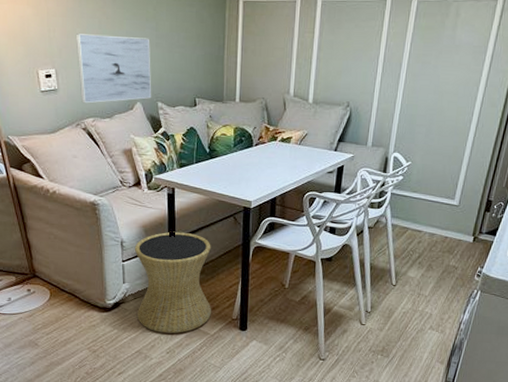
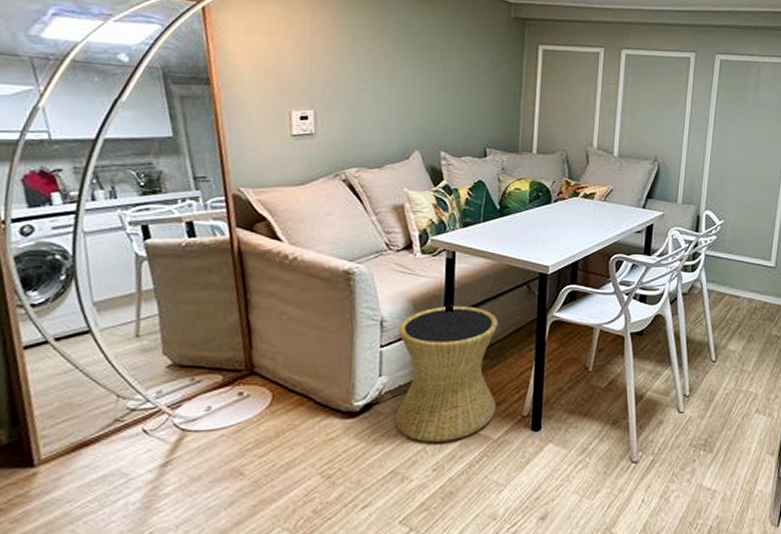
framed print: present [75,34,152,104] -> none [344,72,435,151]

